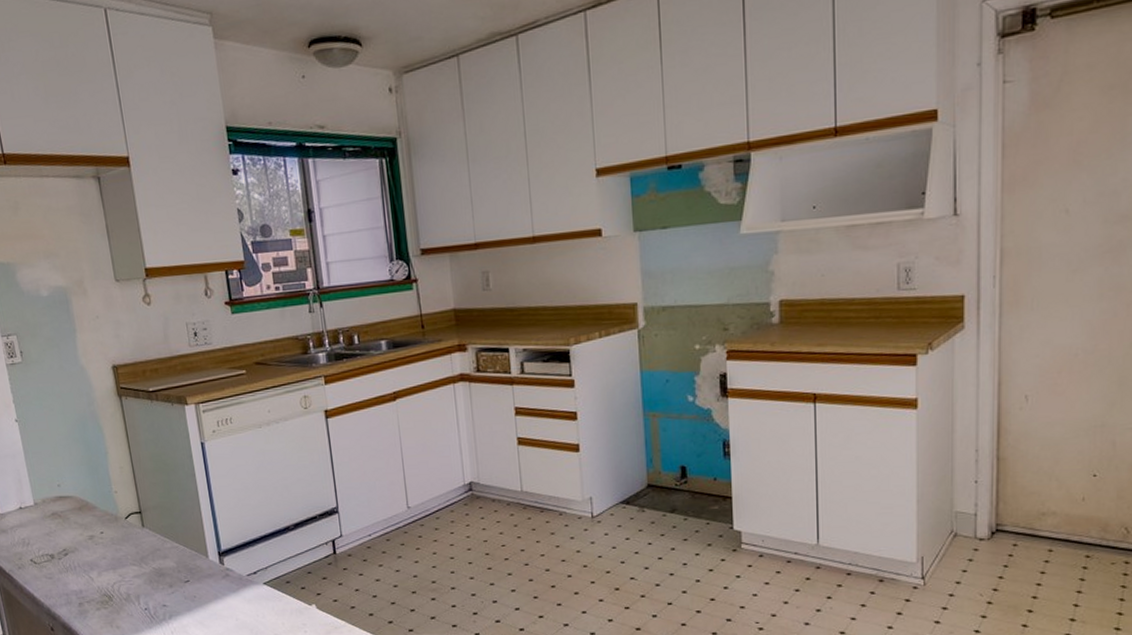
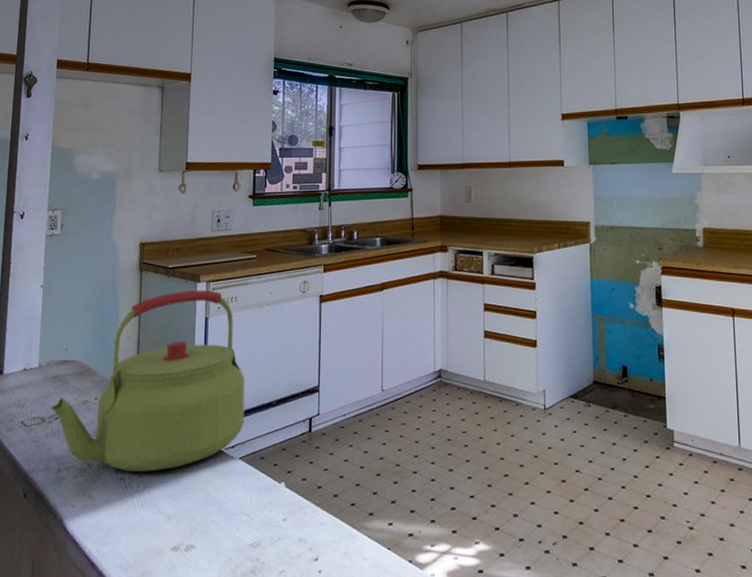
kettle: none [57,413,263,602] -> present [51,291,245,472]

